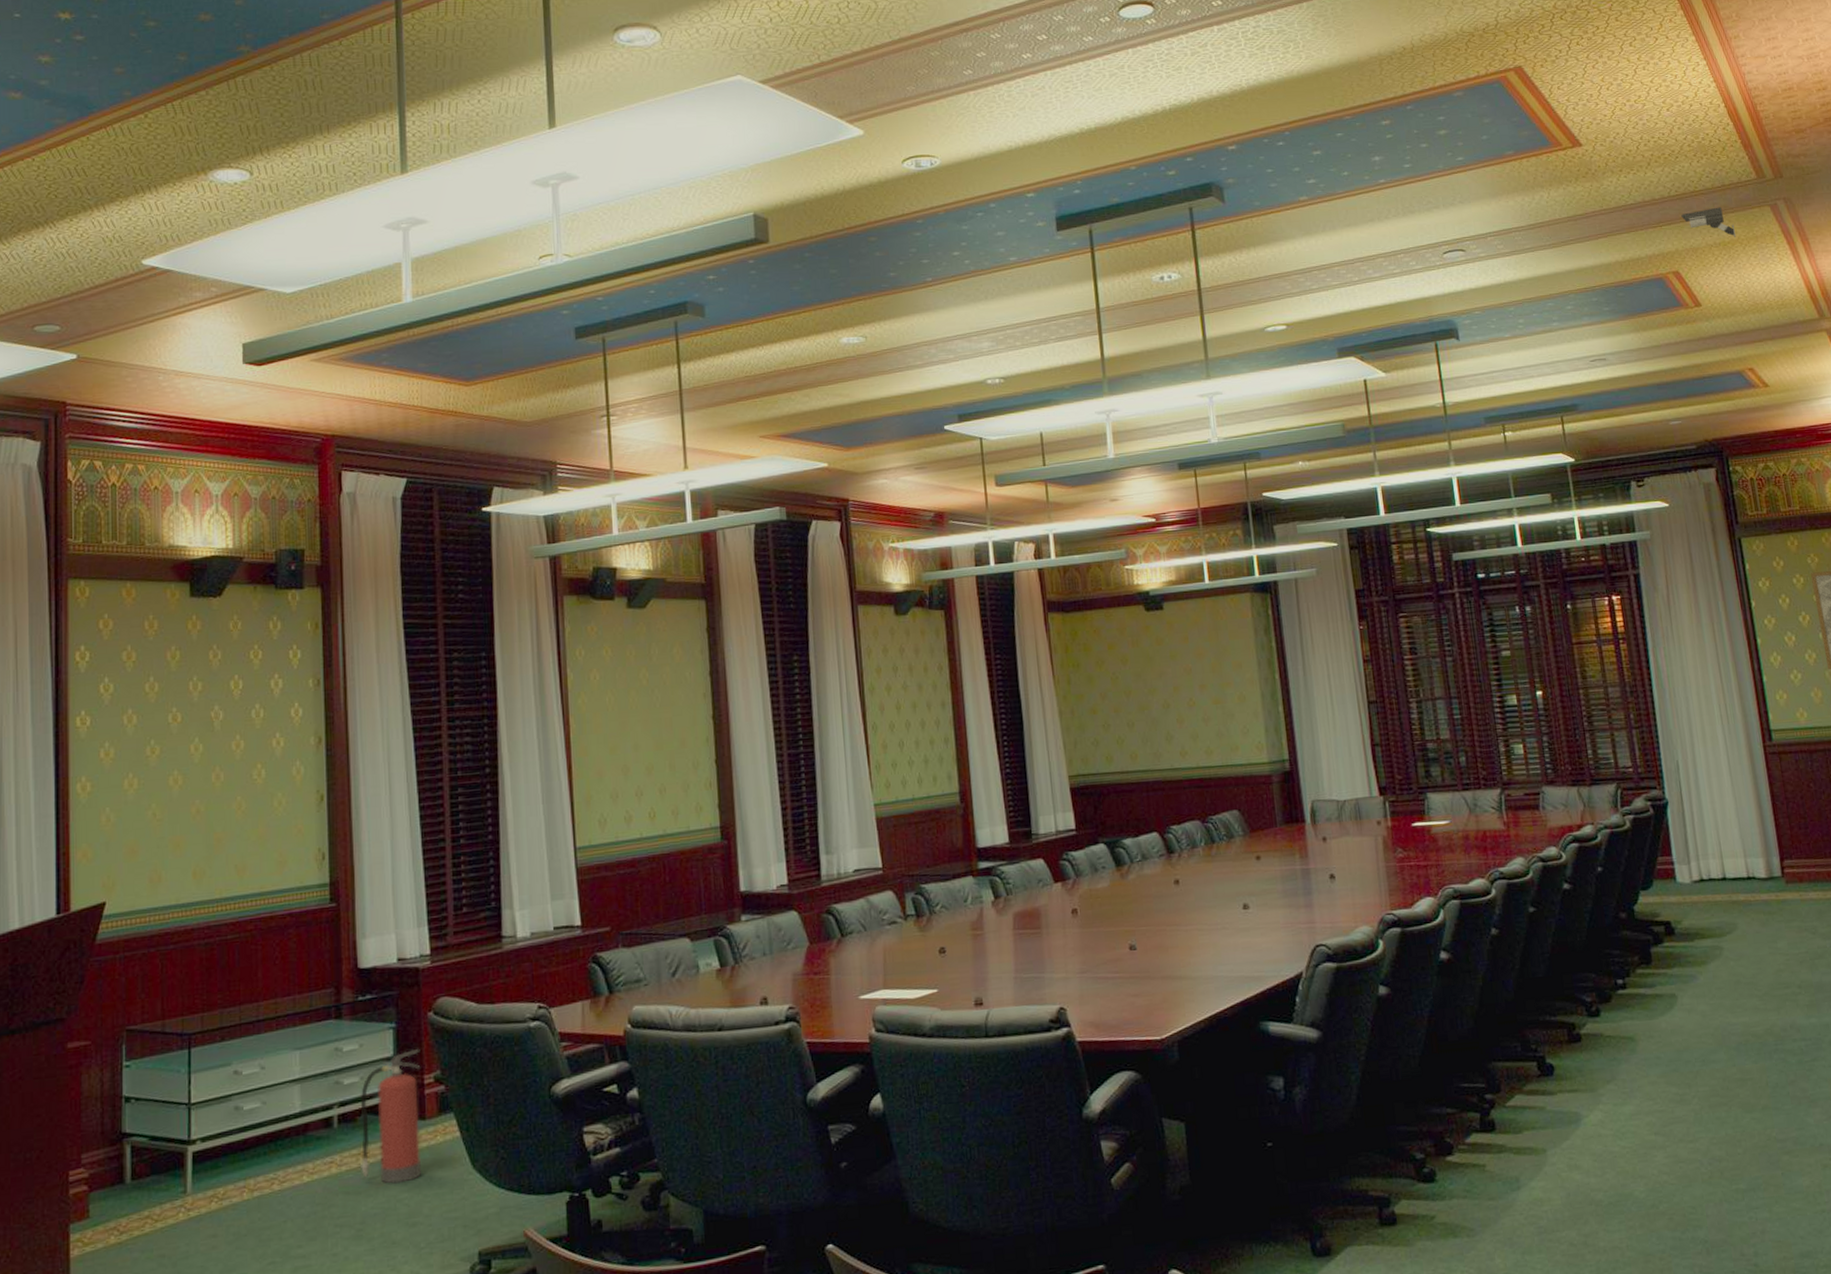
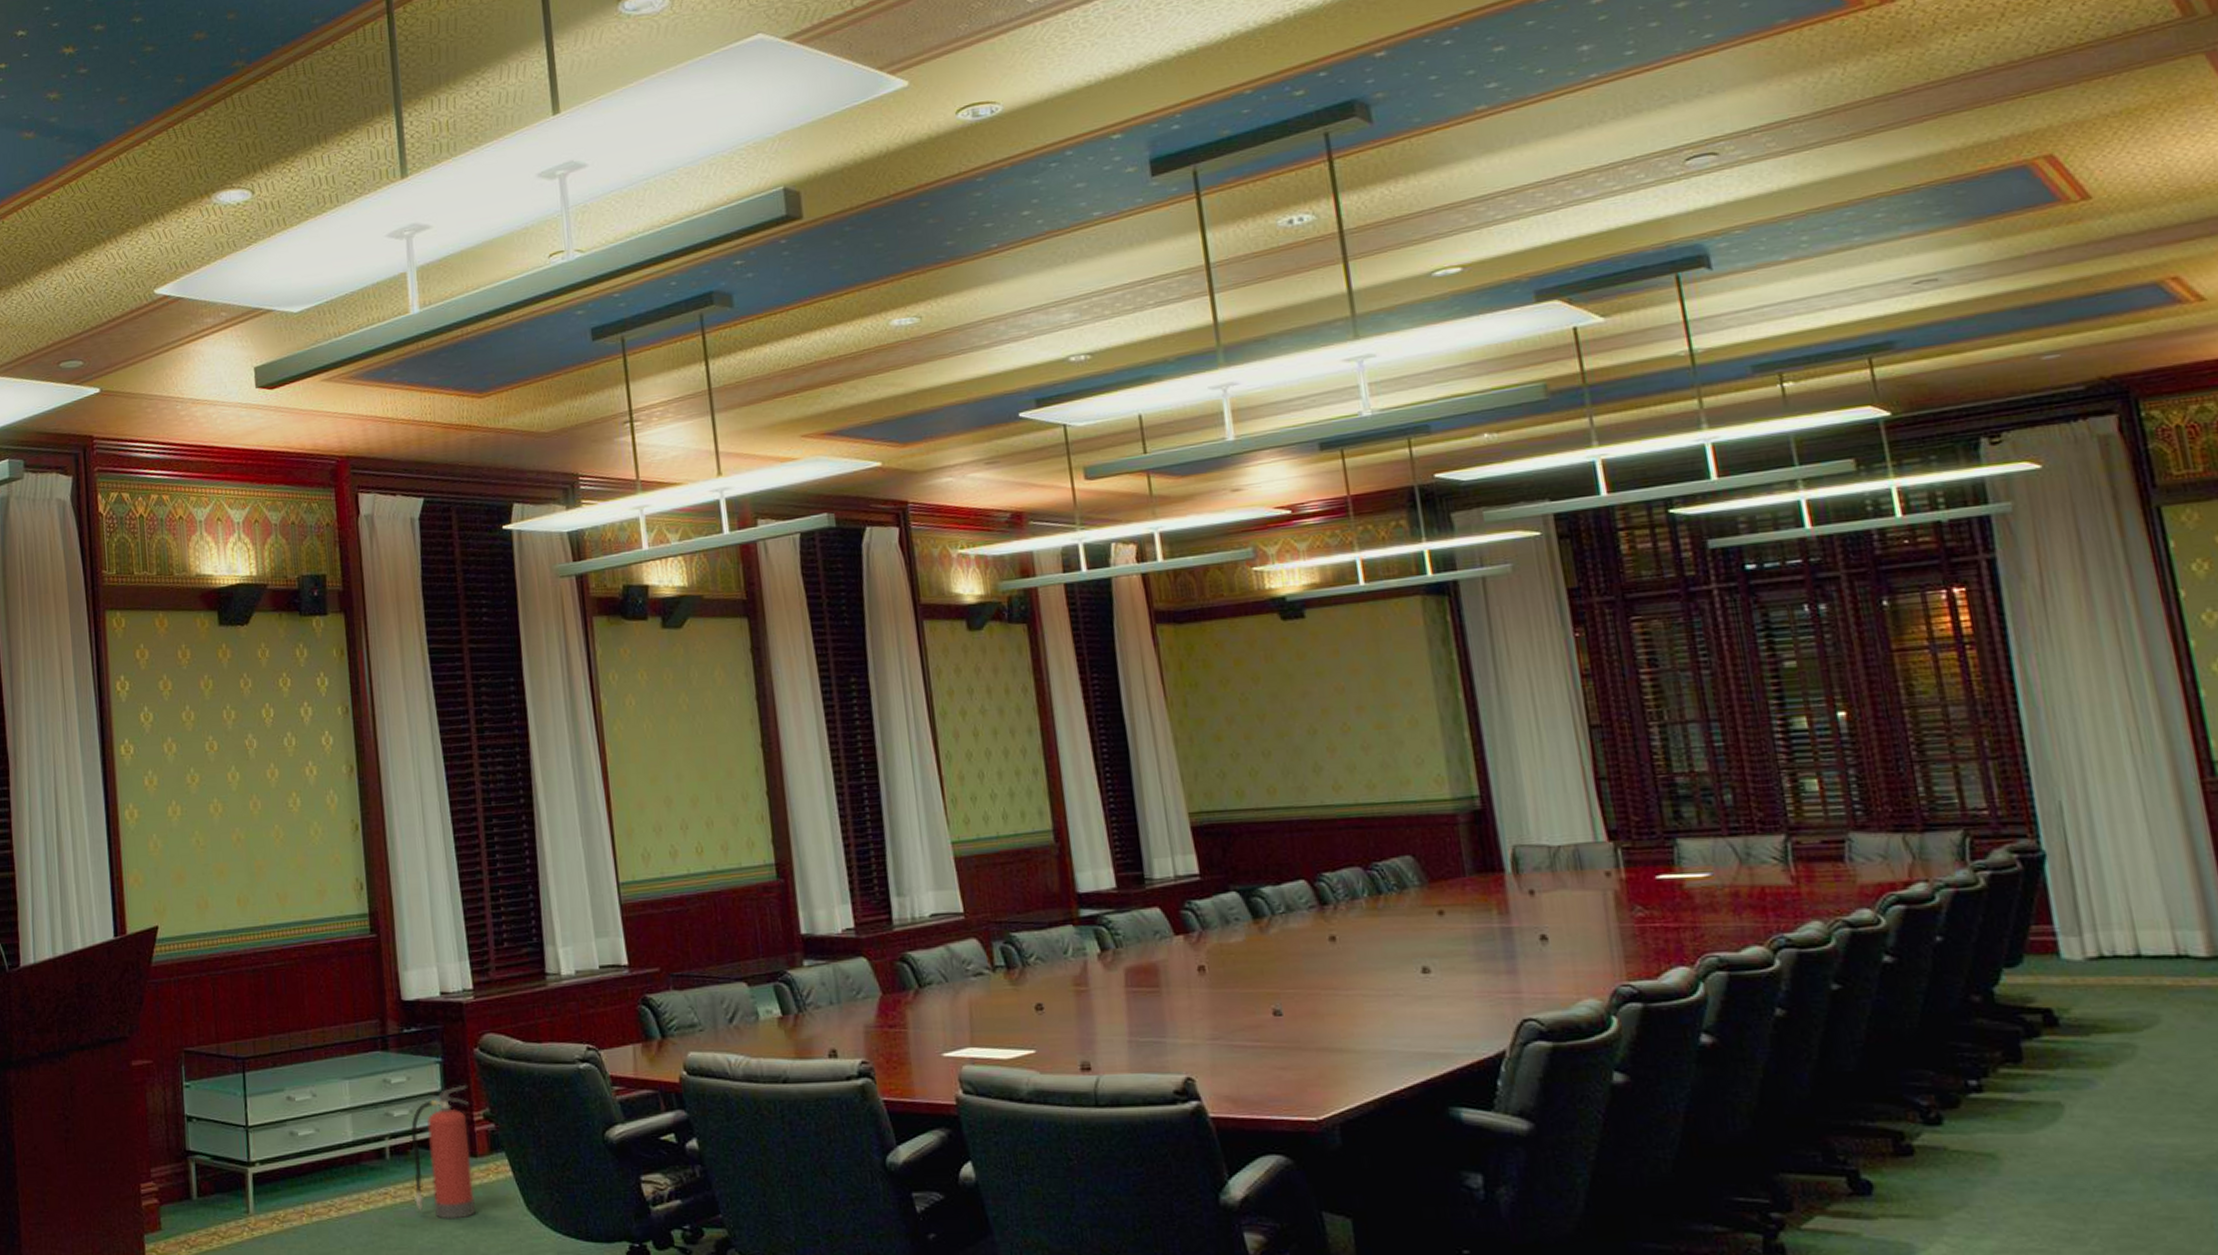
security camera: present [1681,207,1737,238] -> none [2056,62,2149,102]

